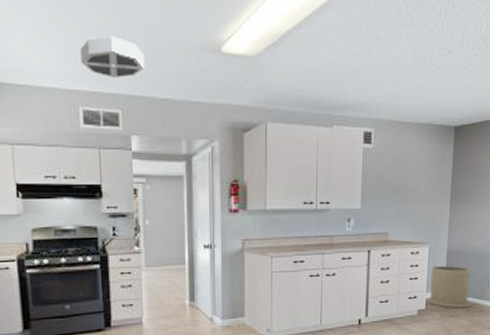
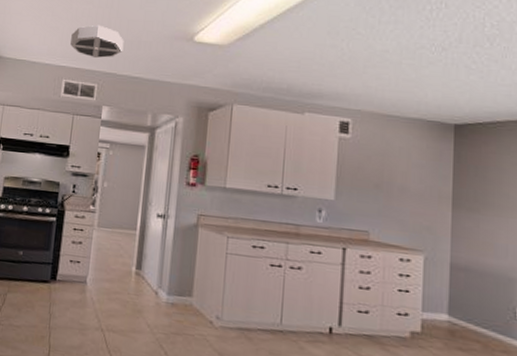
trash can: present [428,265,470,308] -> none [425,280,488,343]

